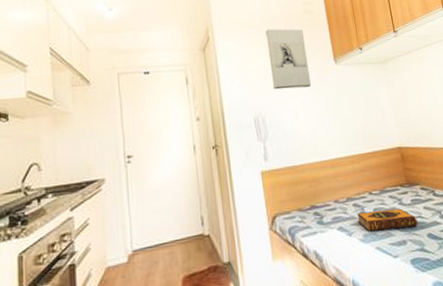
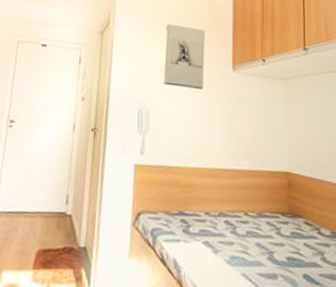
hardback book: present [357,208,418,232] -> none [227,231,294,263]

